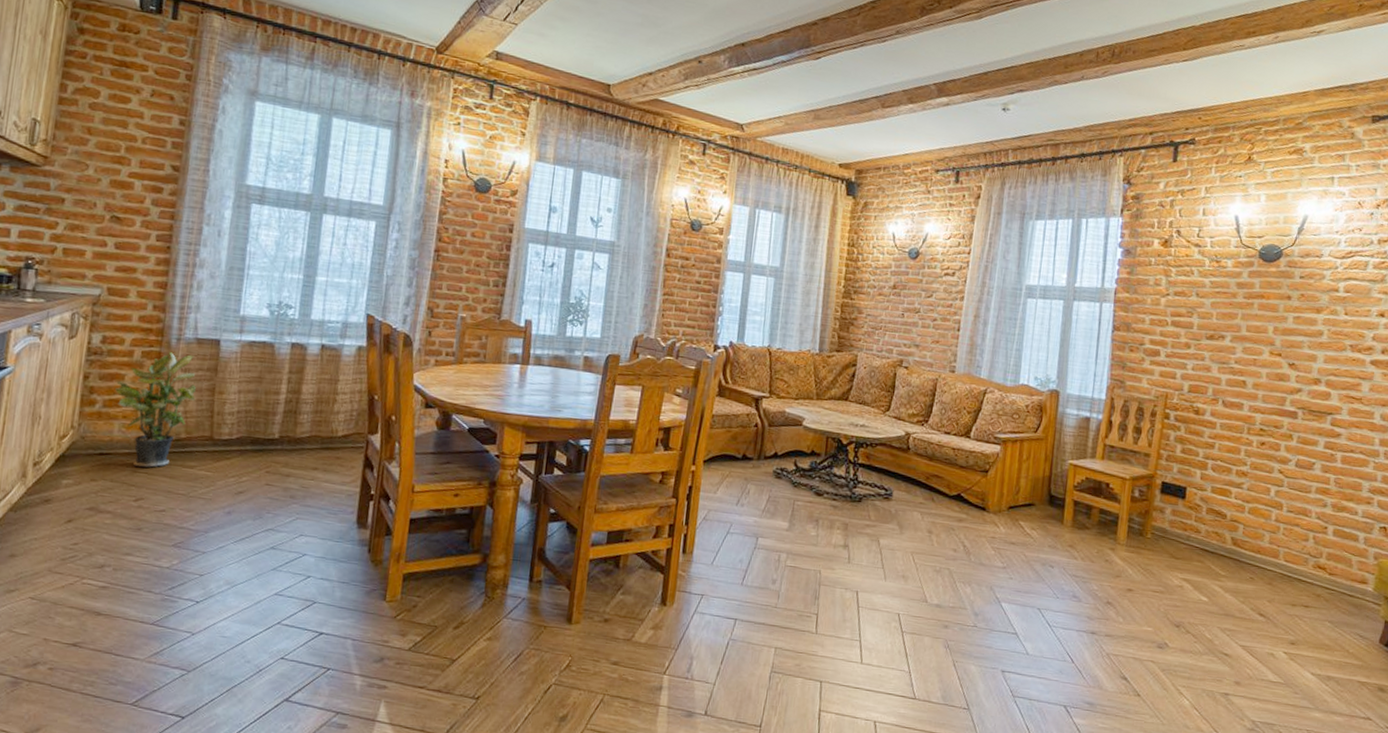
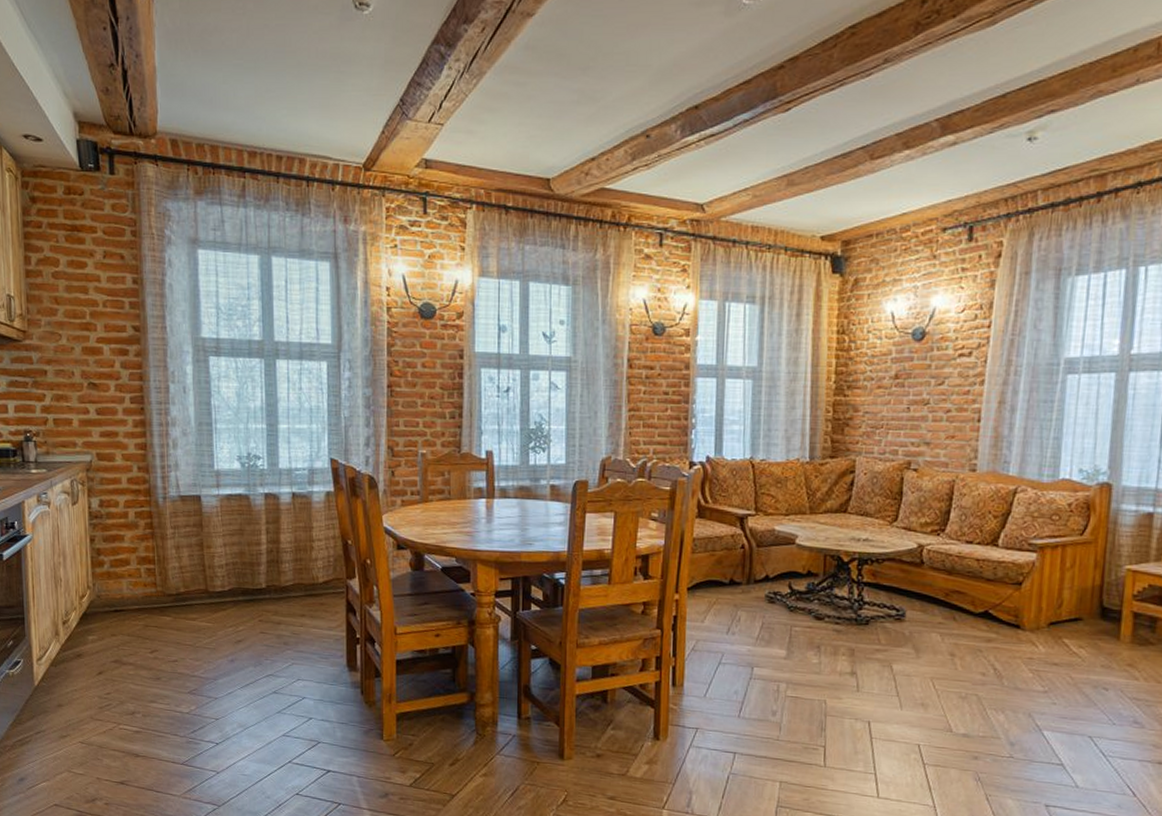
potted plant: present [114,352,196,468] -> none [117,511,188,622]

